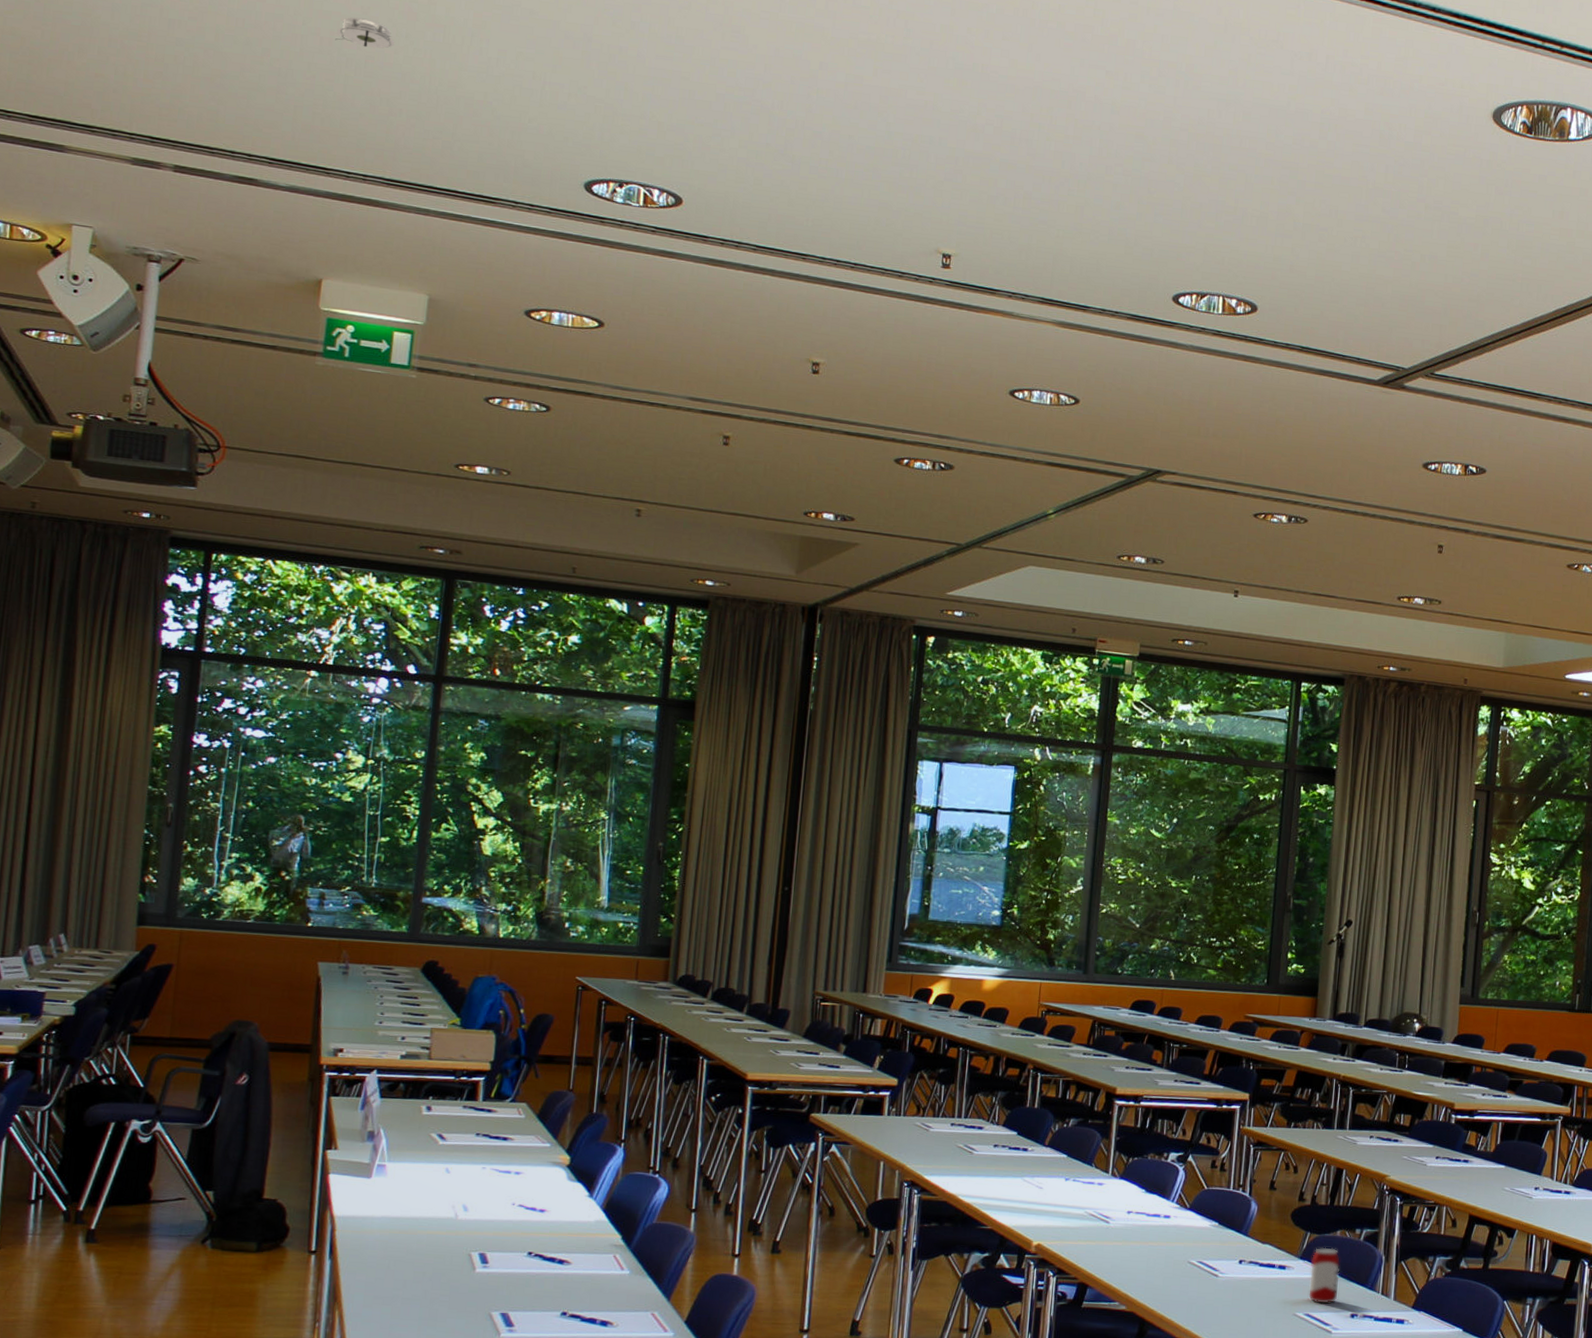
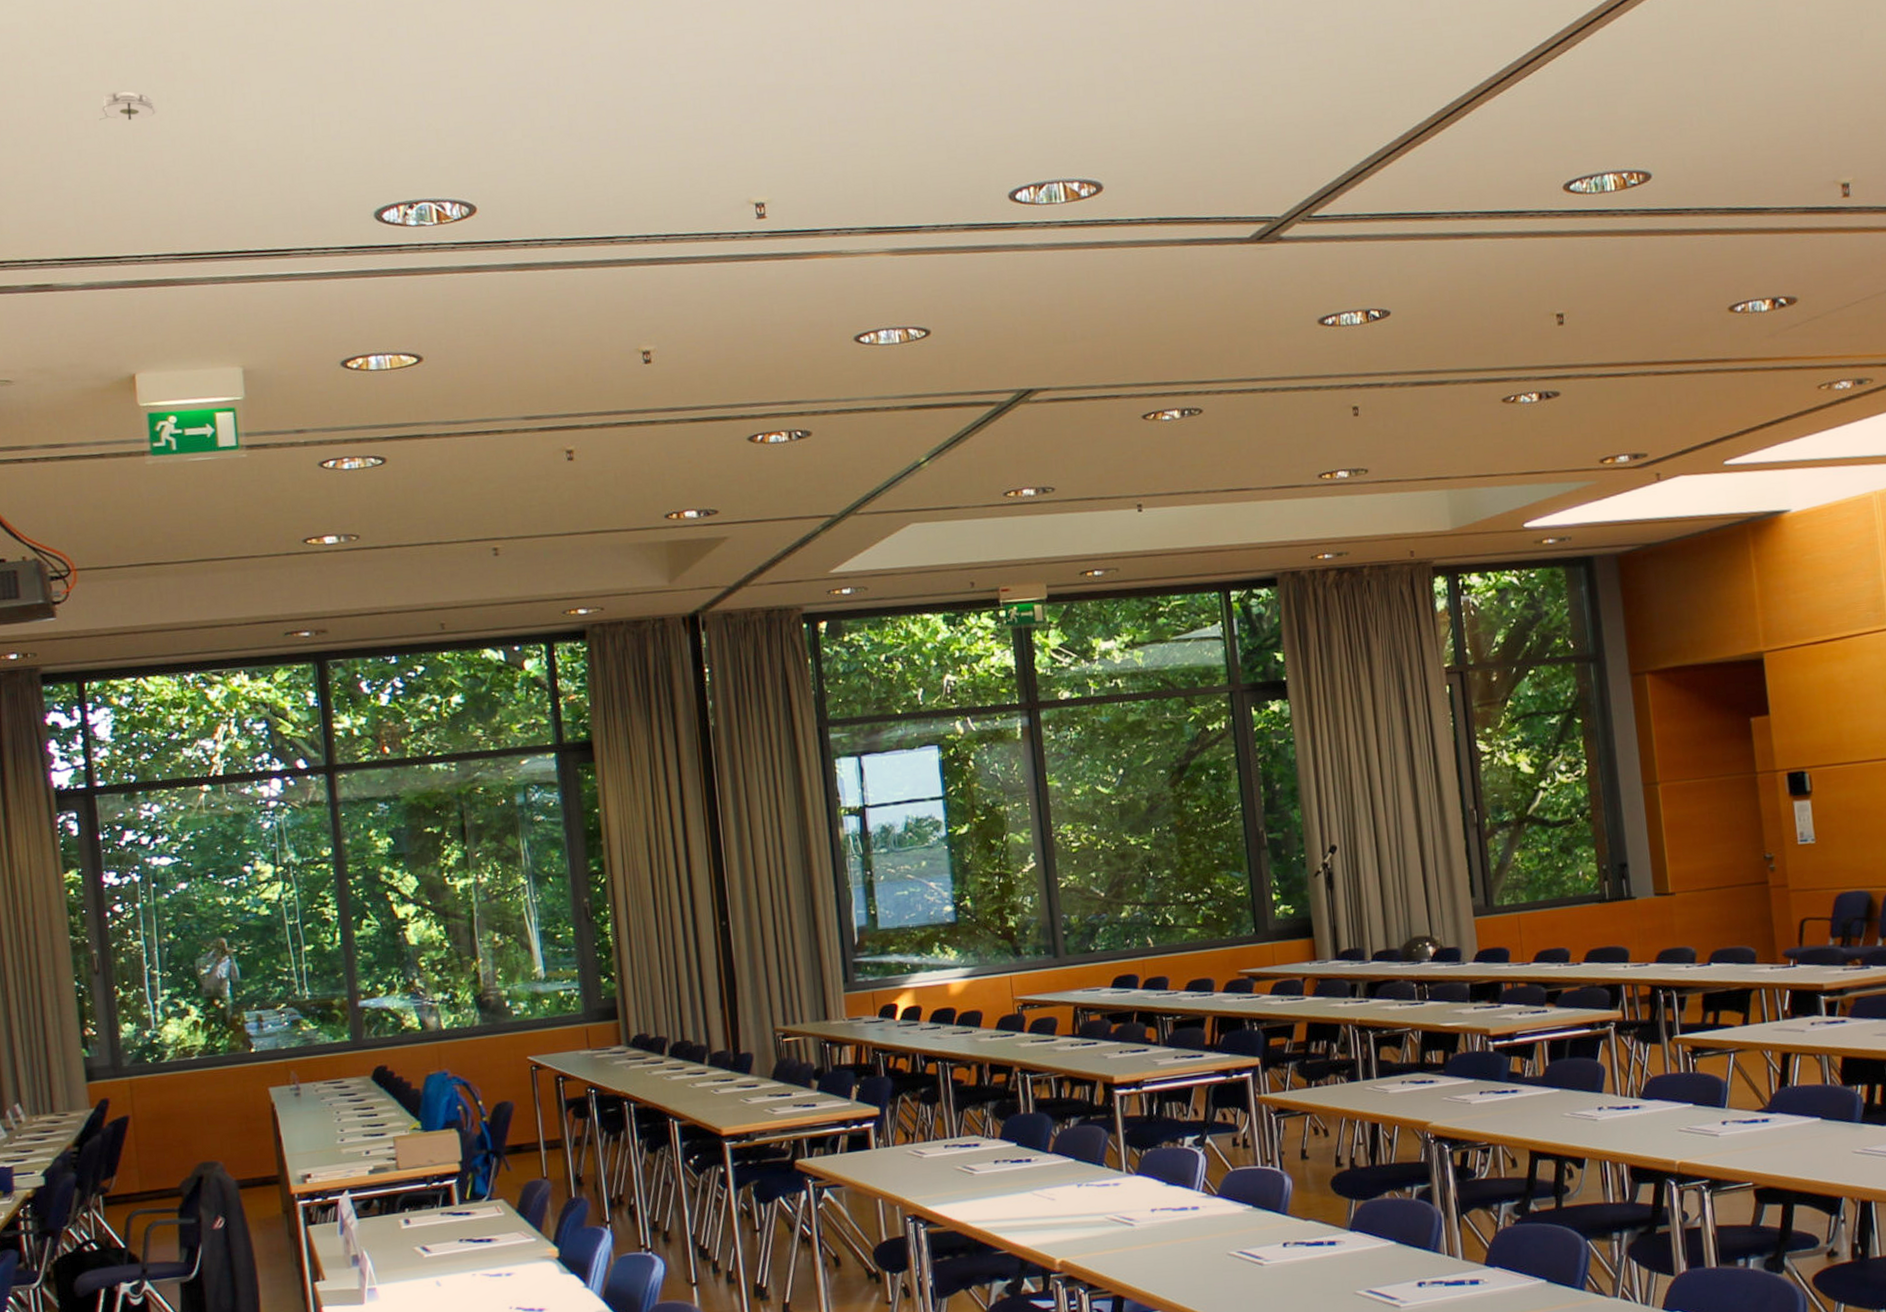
beverage can: present [1309,1247,1340,1304] -> none [1362,1212,1399,1277]

